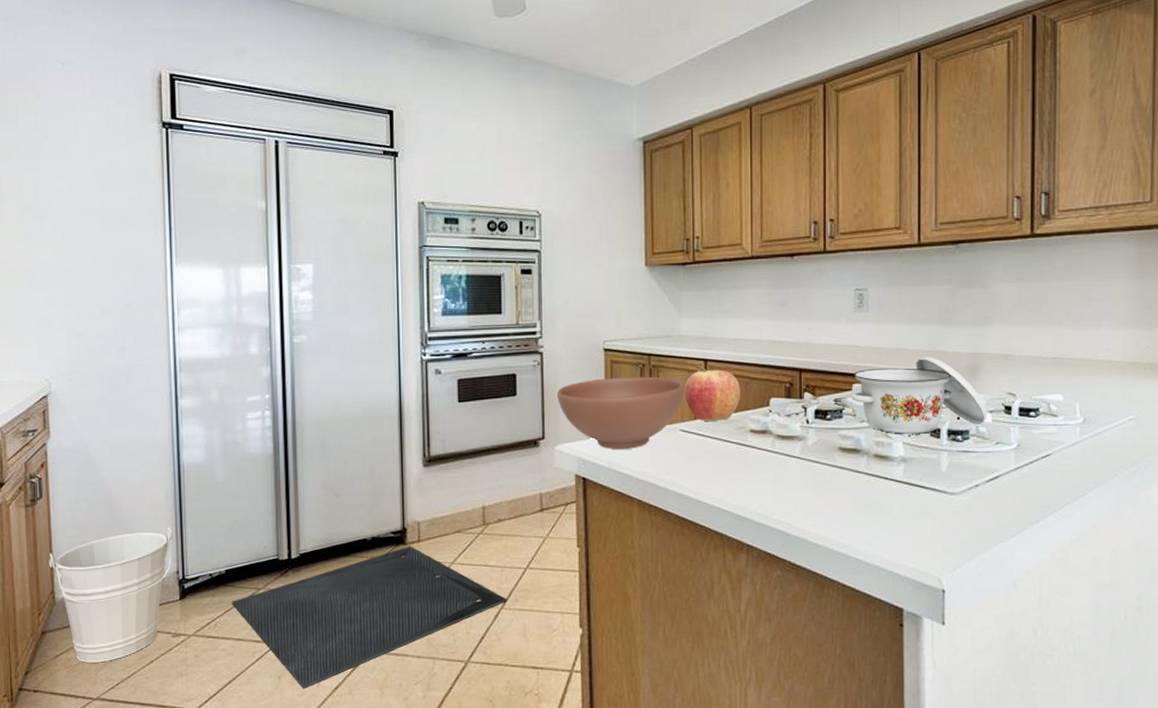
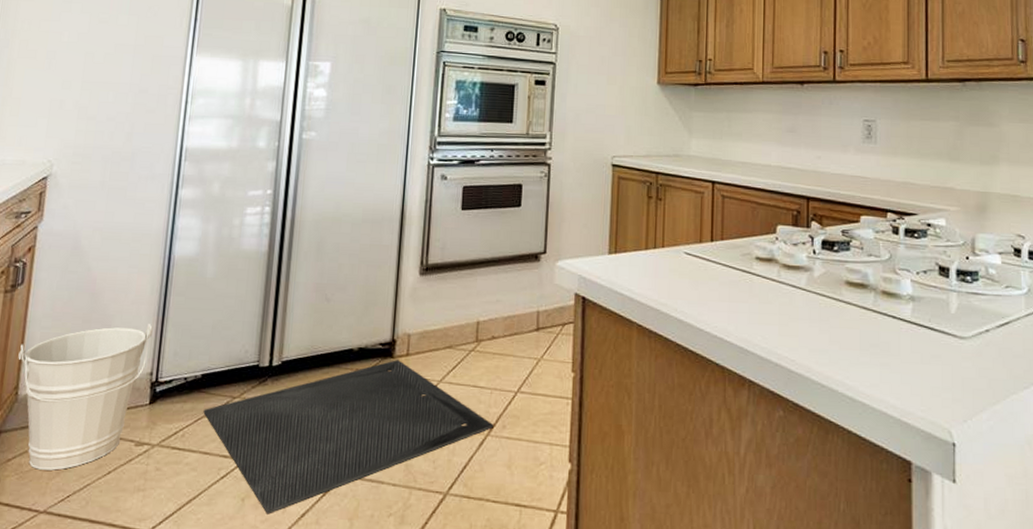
bowl: present [556,376,684,450] -> none [561,194,691,270]
fruit: present [684,365,741,421] -> none [690,186,748,246]
cooking pot: present [851,356,988,434] -> none [859,192,997,272]

